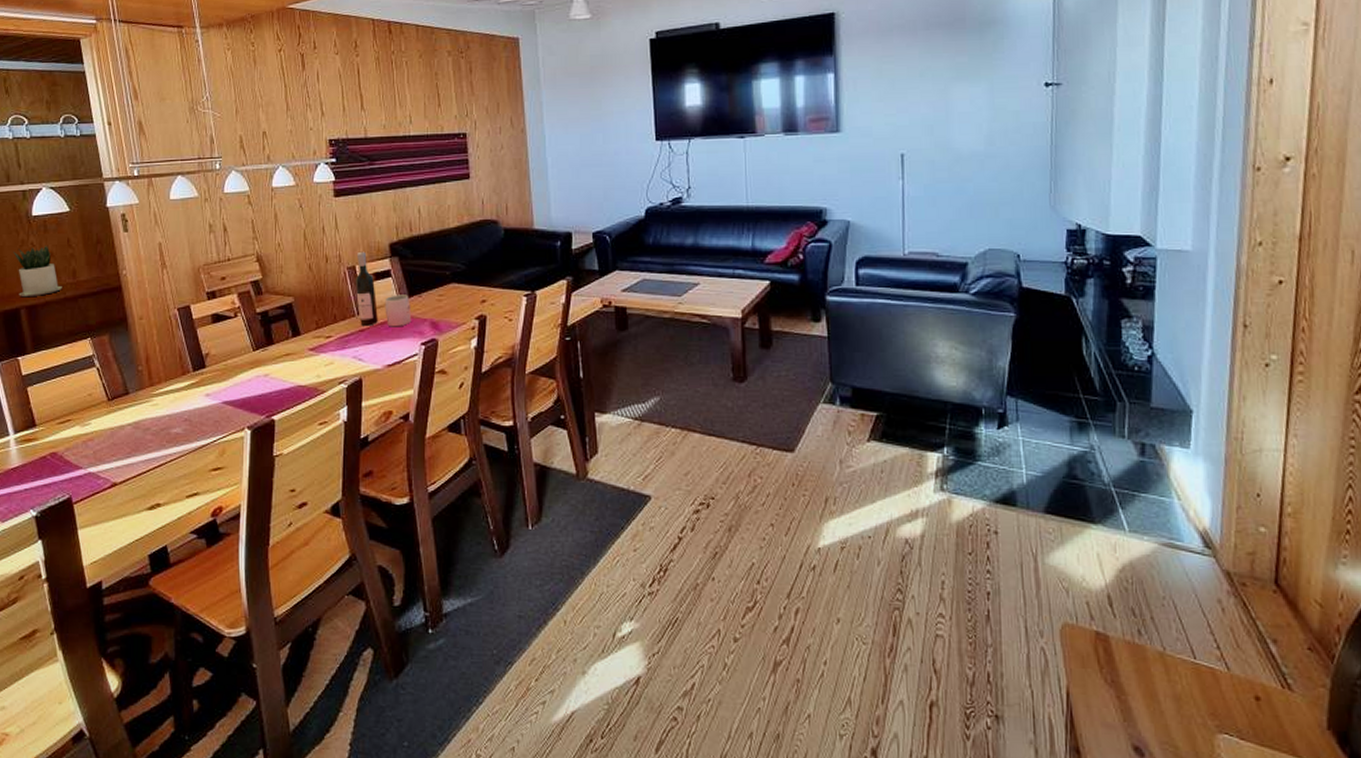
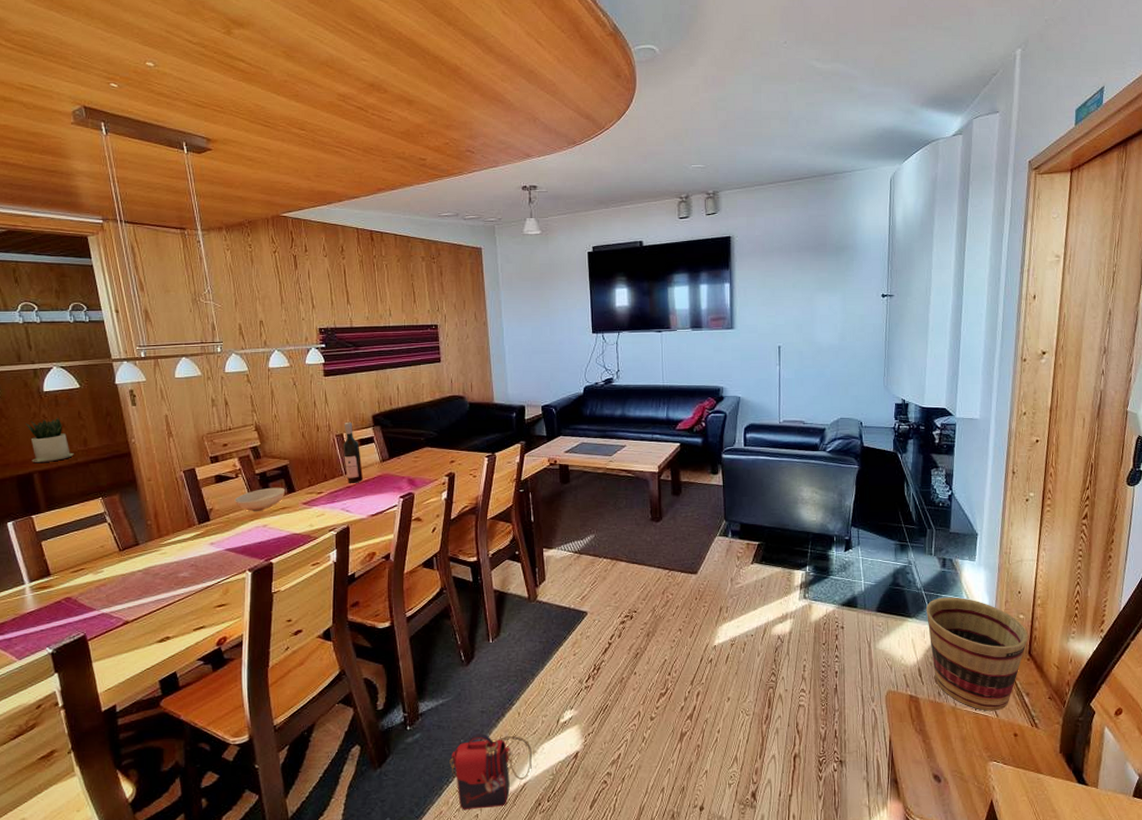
bowl: none [233,329,290,359] -> present [234,487,286,512]
mug: present [385,294,412,327] -> none [368,457,392,484]
handbag: none [479,644,581,741] -> present [449,734,532,810]
basket: none [1118,497,1275,662] -> present [926,597,1029,711]

